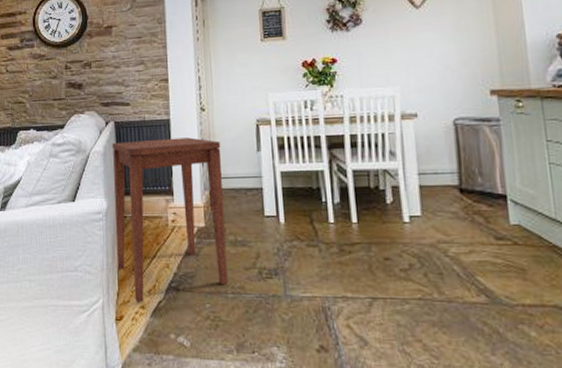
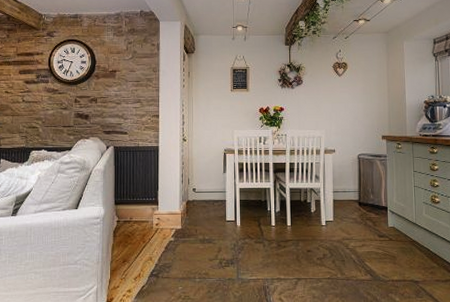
side table: present [113,137,228,303] -> none [110,161,197,288]

